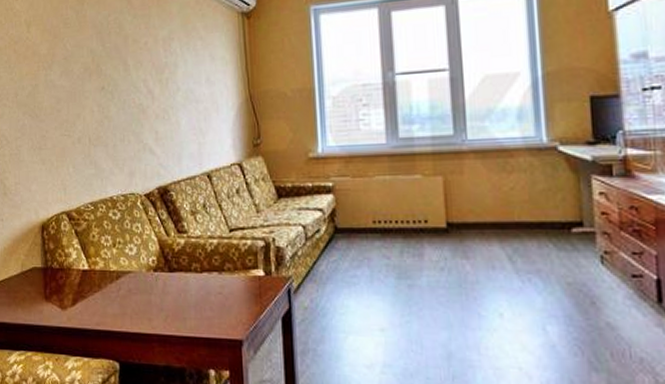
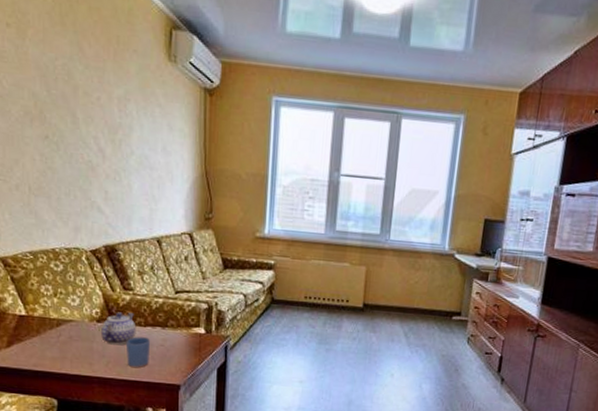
teapot: none [157,258,193,296] -> present [100,312,136,346]
mug: none [183,285,208,322] -> present [125,337,150,368]

